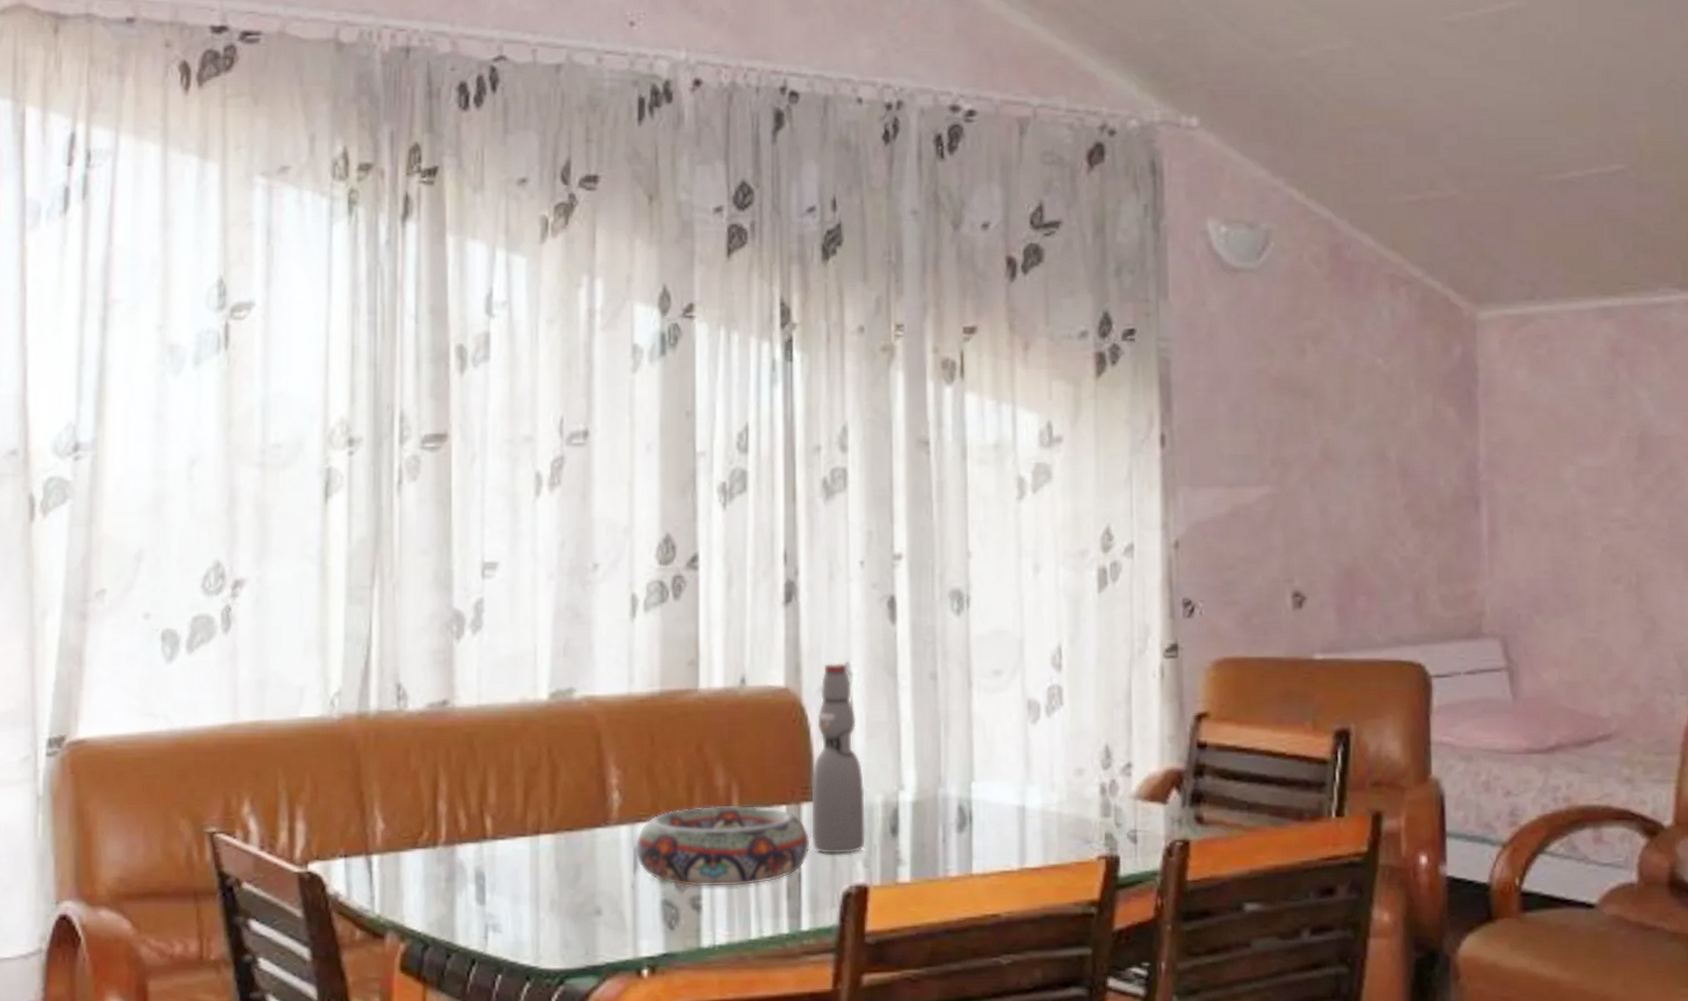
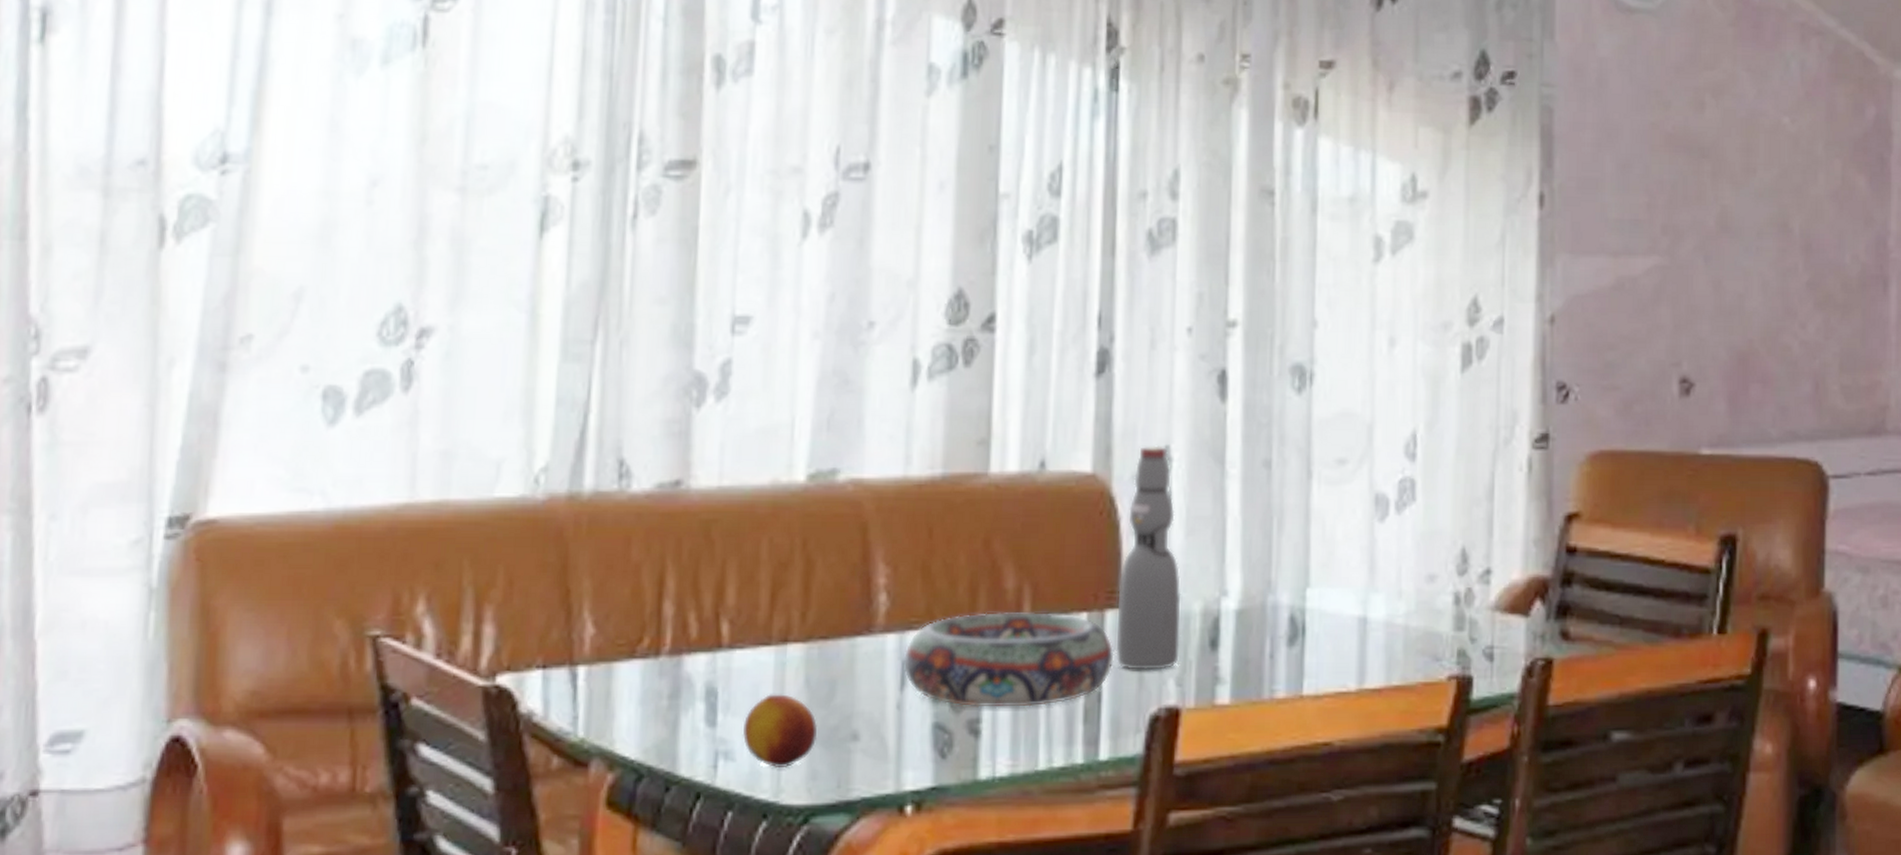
fruit: none [506,877,568,939] -> present [742,694,818,769]

